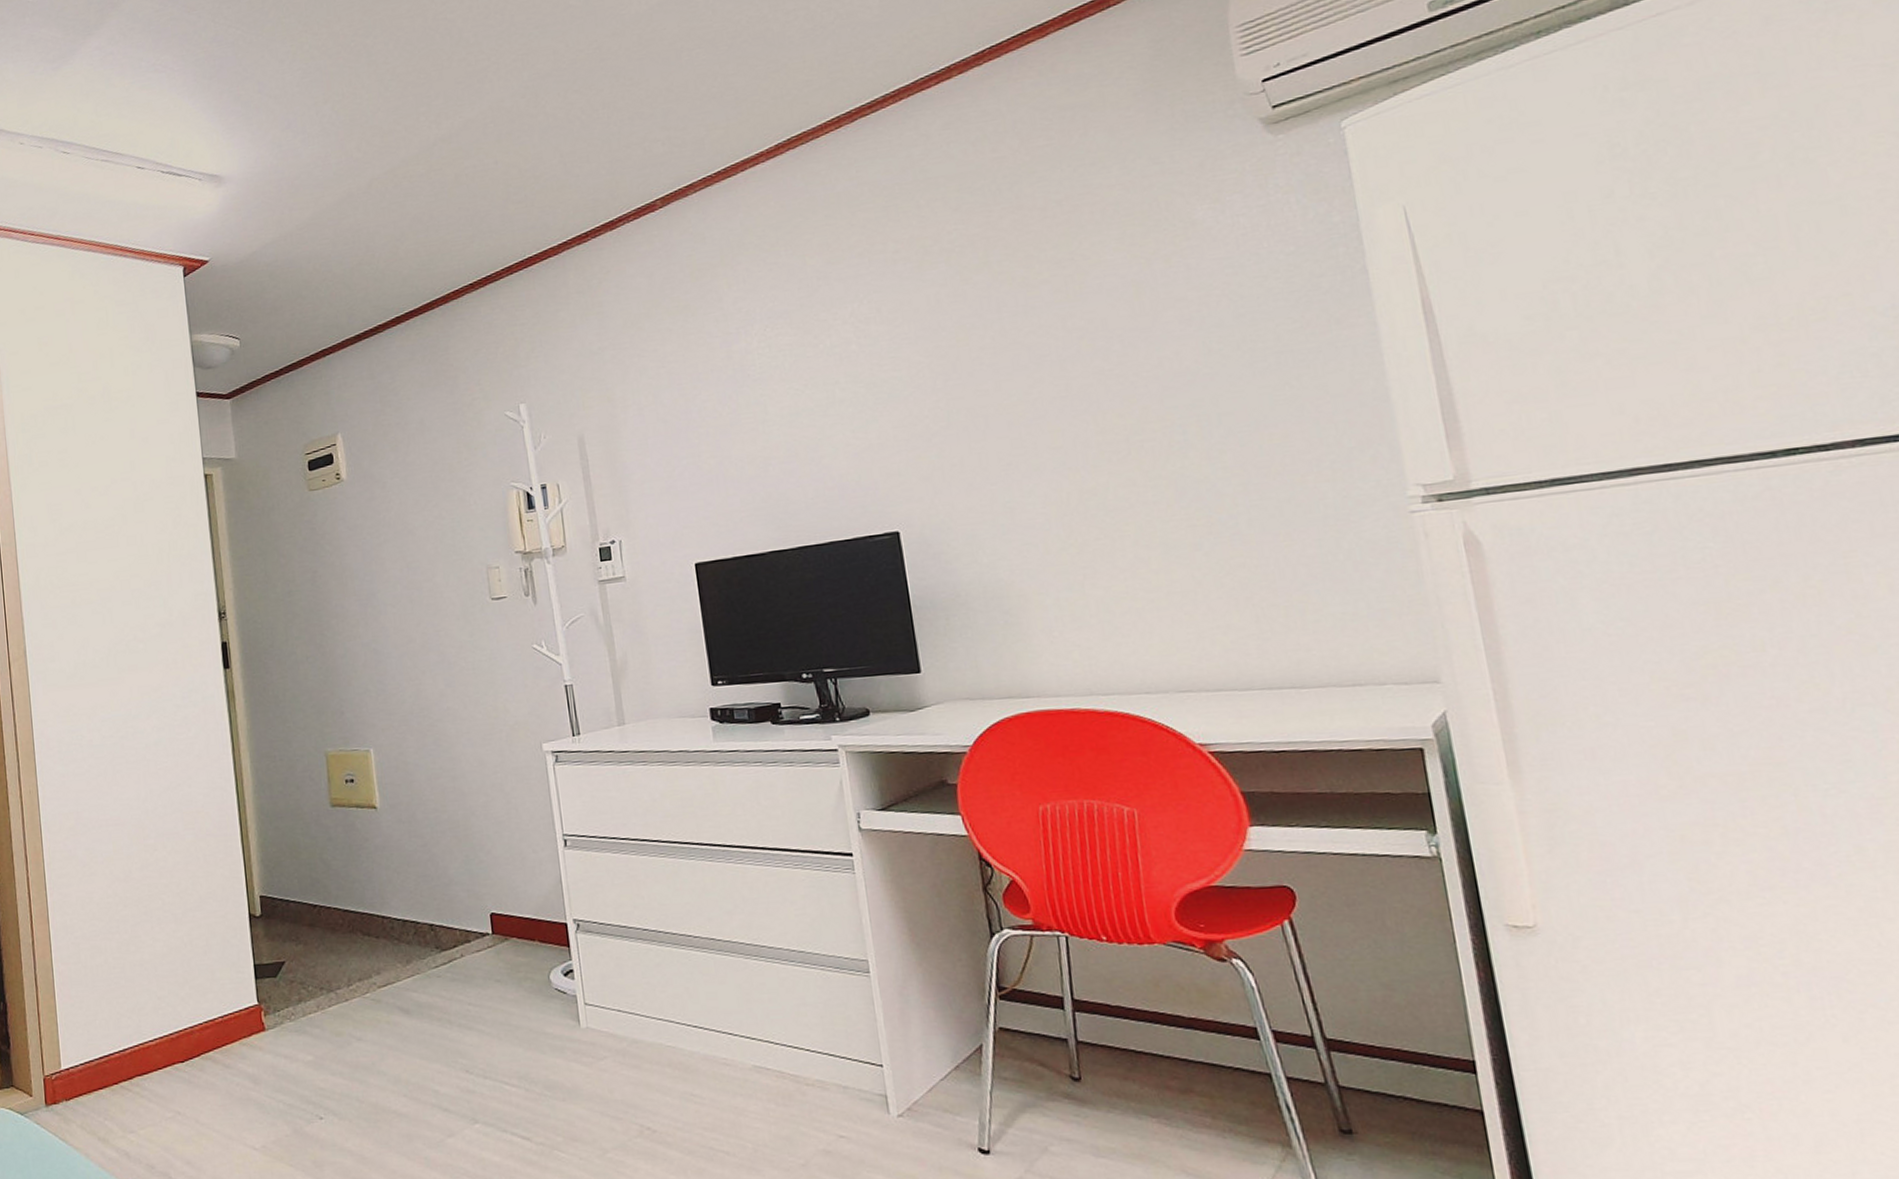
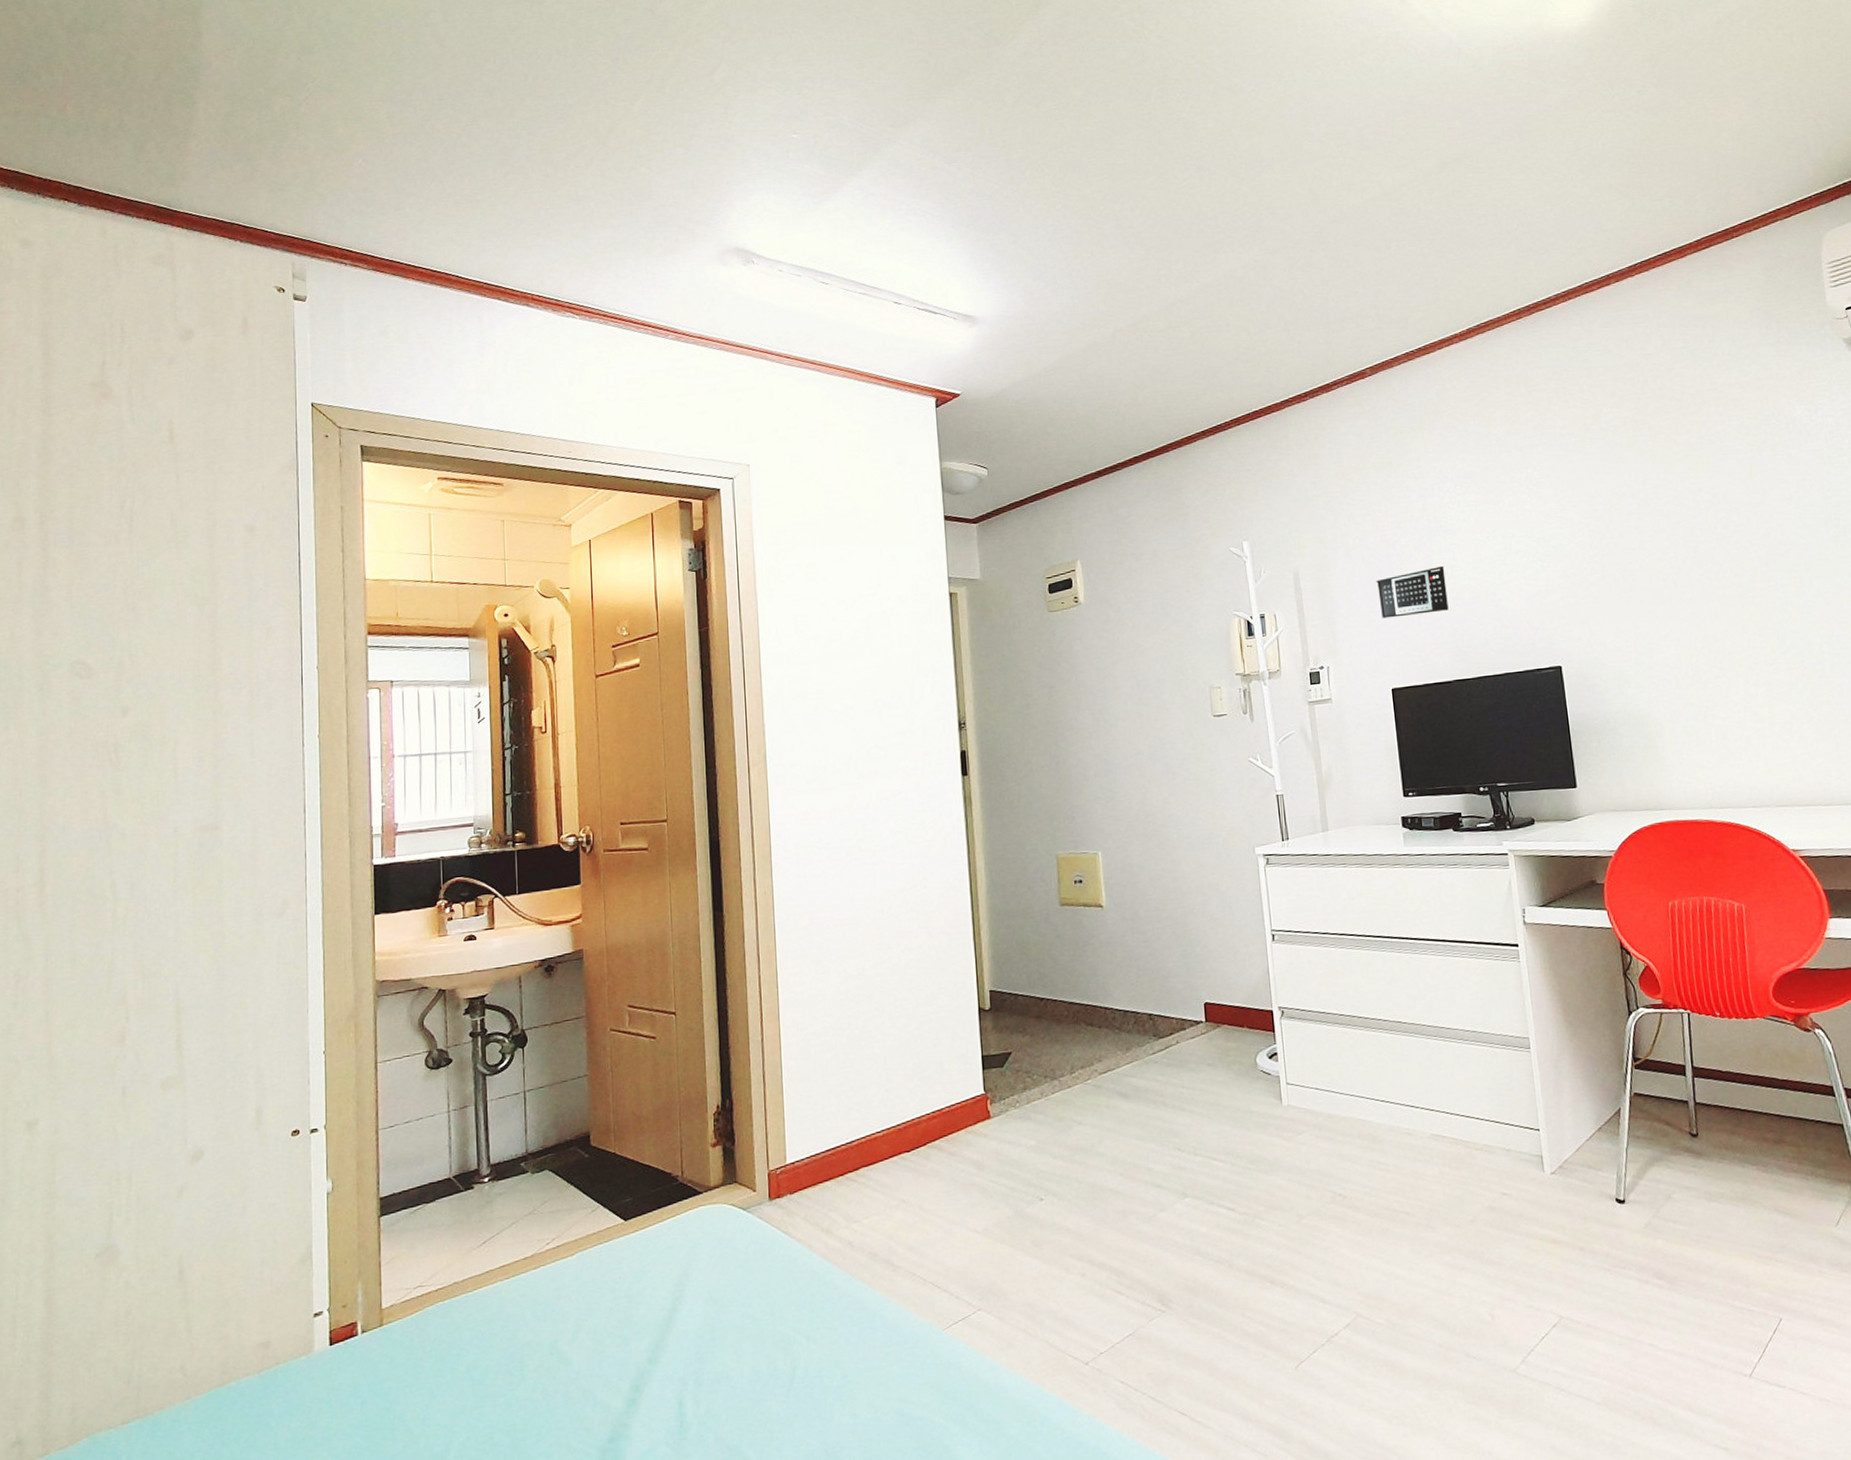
calendar: none [673,420,761,484] -> present [1376,565,1449,619]

